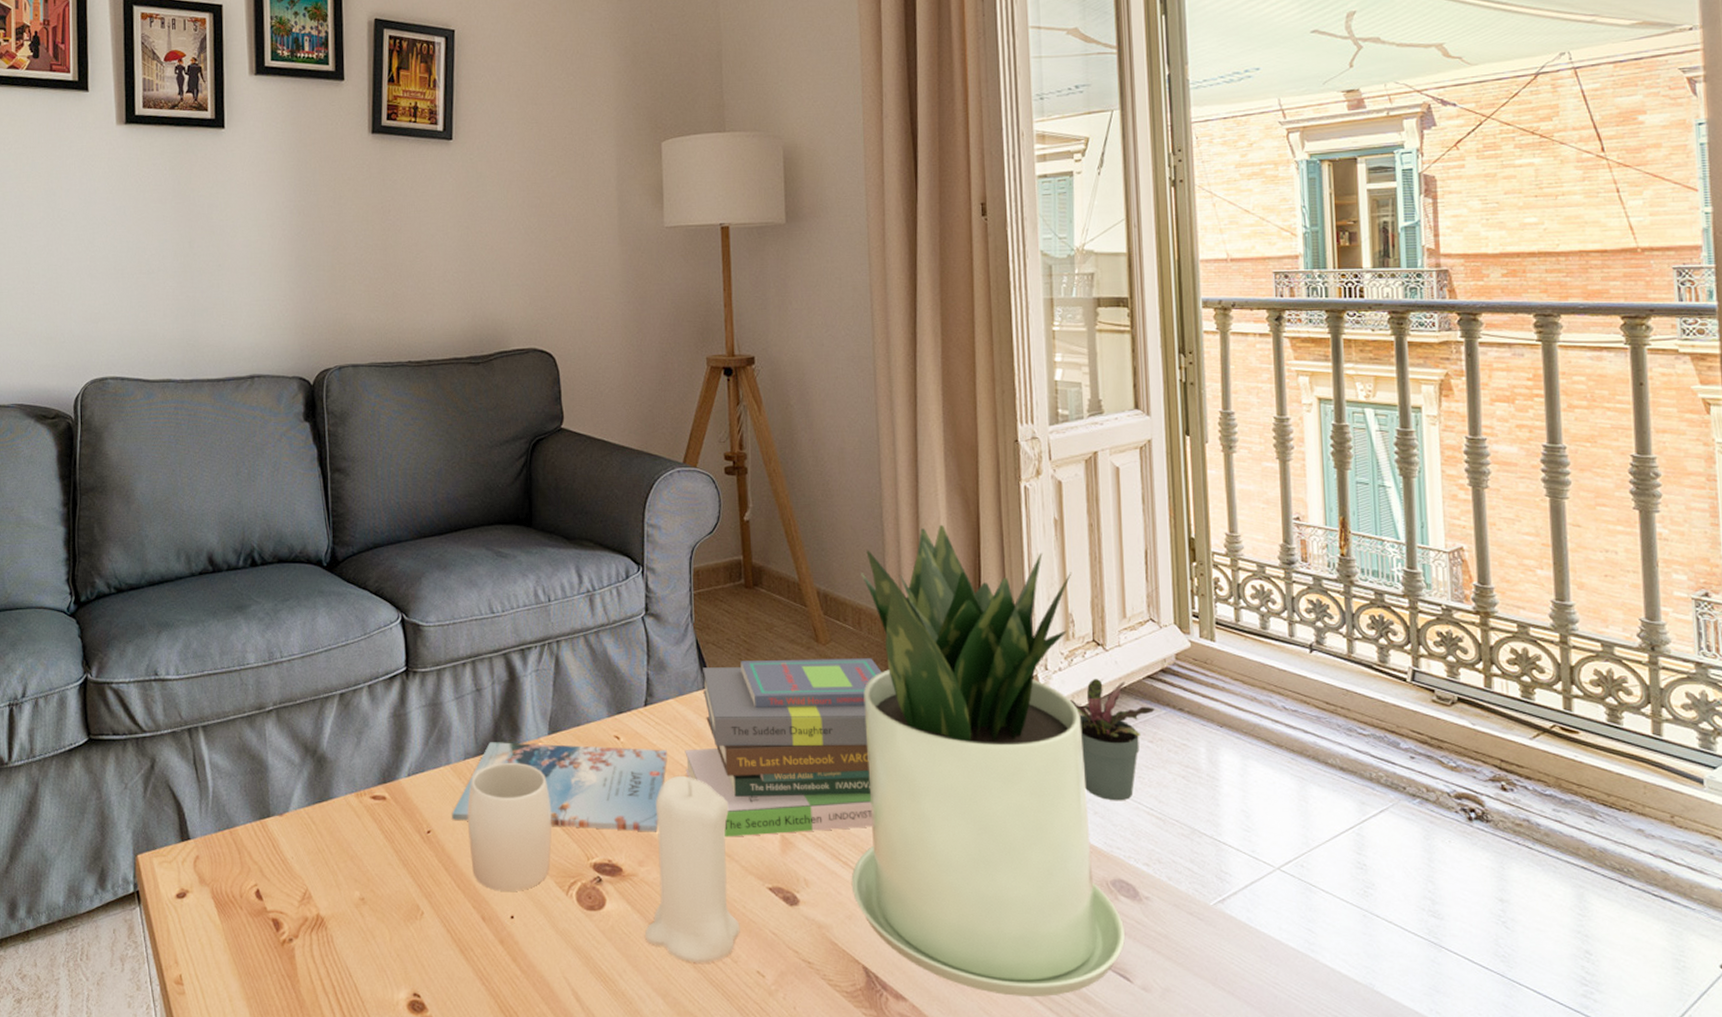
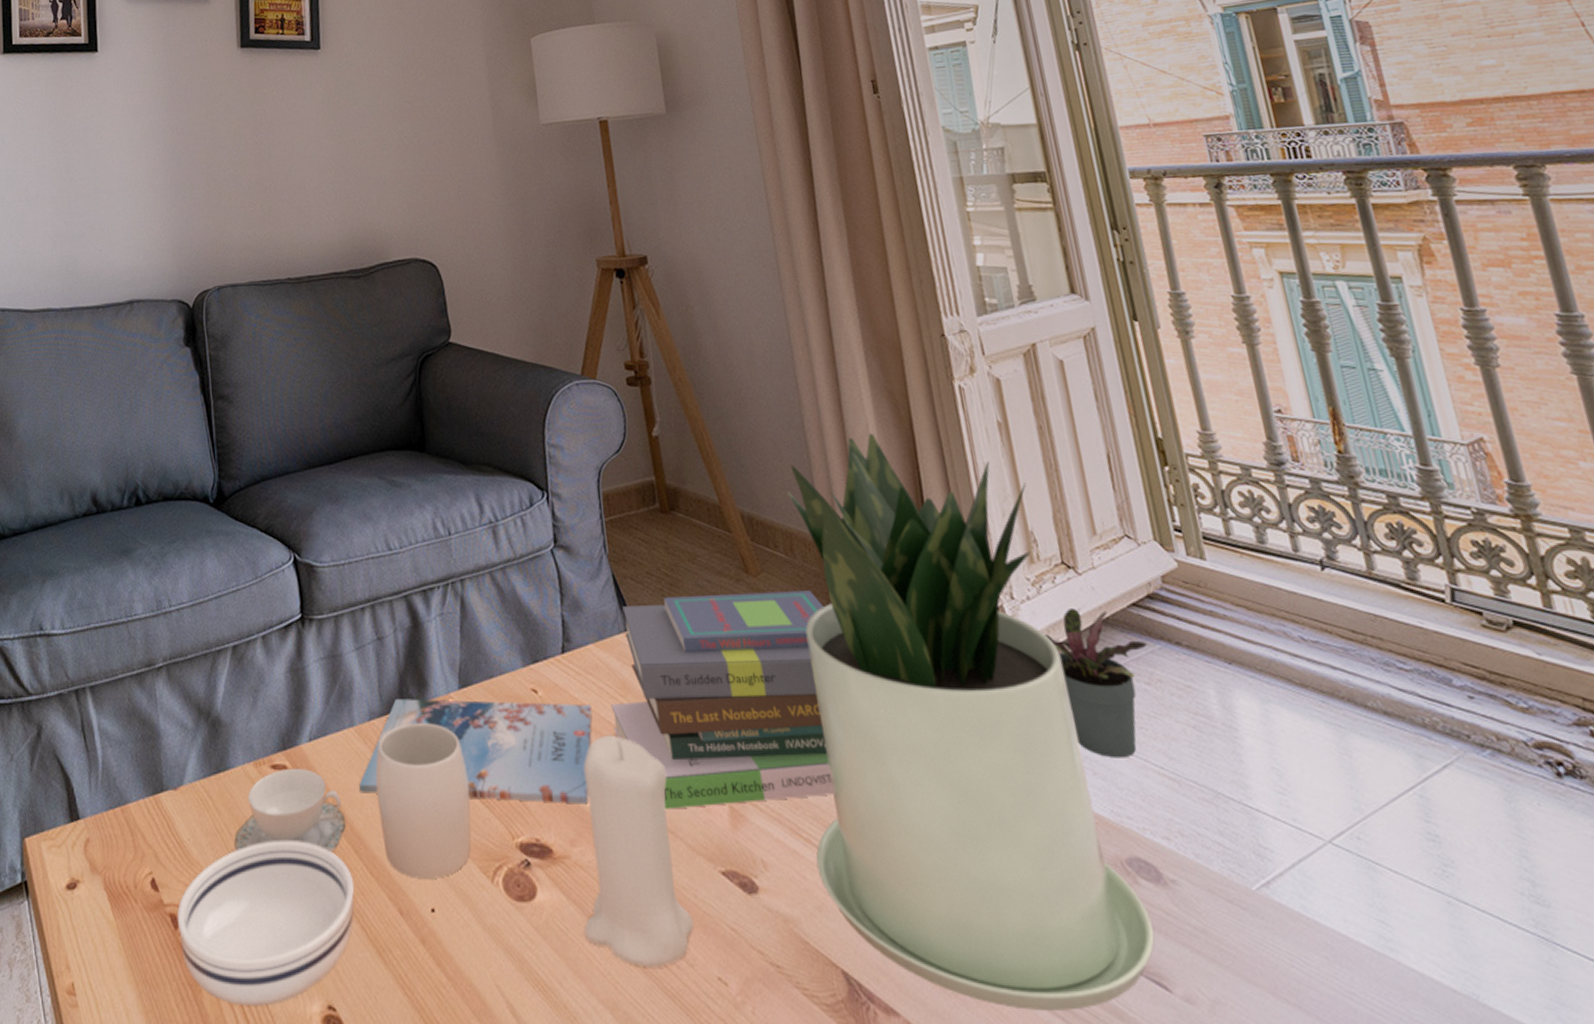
bowl: none [279,858,443,994] -> present [177,839,355,1007]
teacup: none [334,799,438,868] -> present [234,768,347,851]

